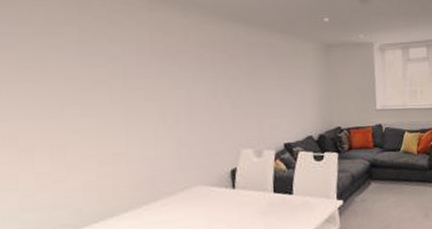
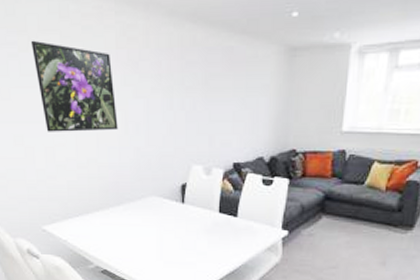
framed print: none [36,31,153,129] -> present [30,40,118,132]

